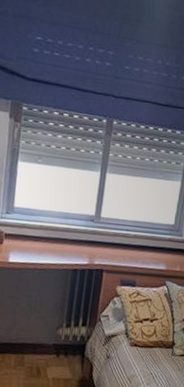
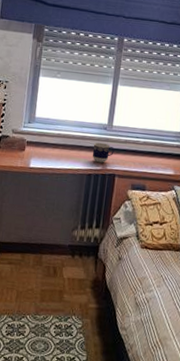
cup: none [78,235,103,258] -> present [92,142,115,163]

